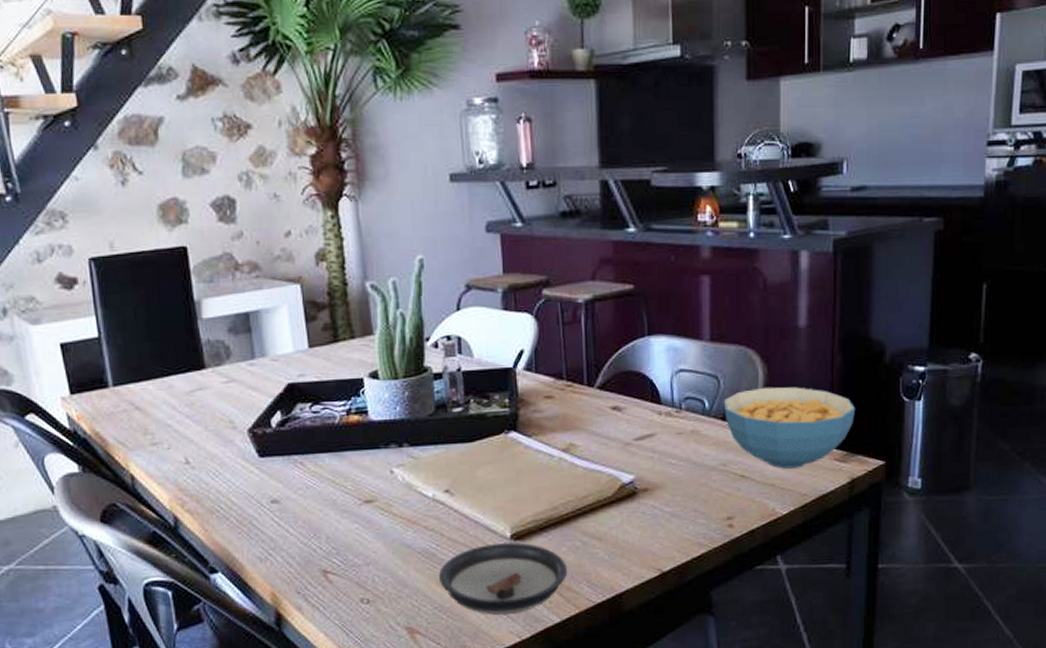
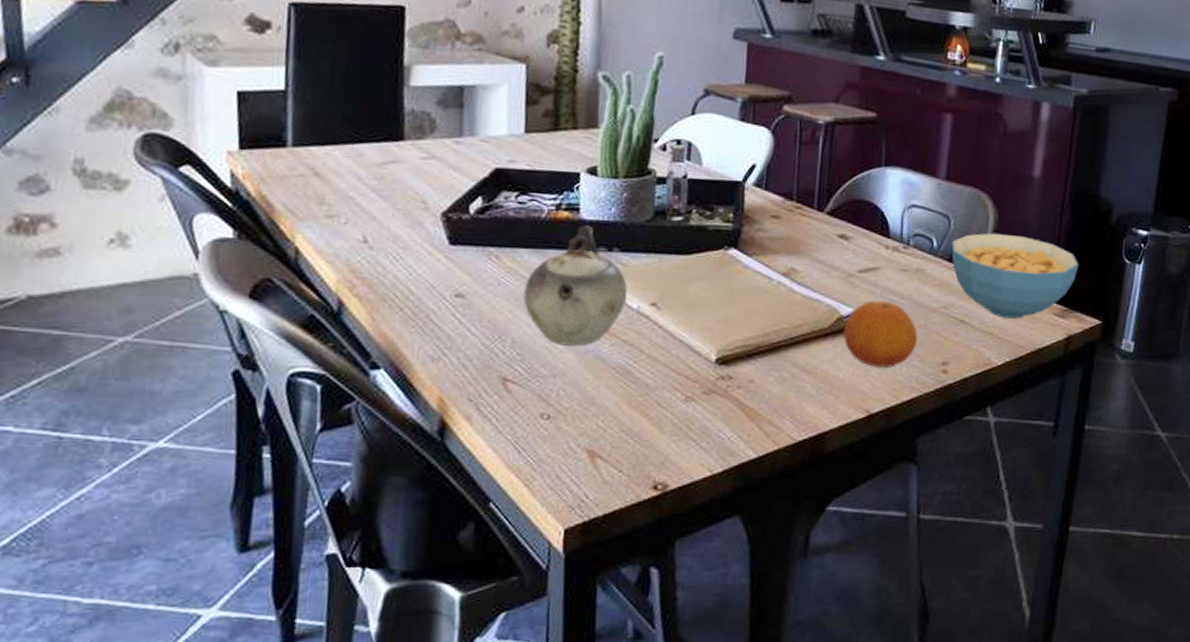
teapot: none [330,426,422,537] -> present [523,225,628,346]
saucer: present [439,542,568,616] -> none [631,367,772,446]
fruit: none [627,464,700,528] -> present [843,300,918,367]

